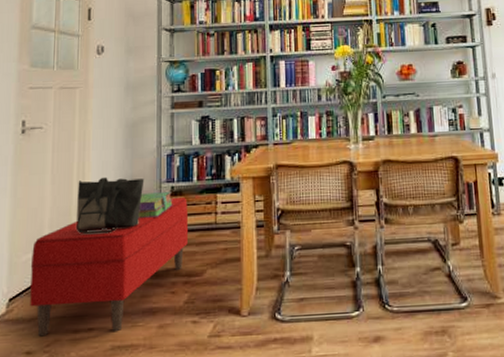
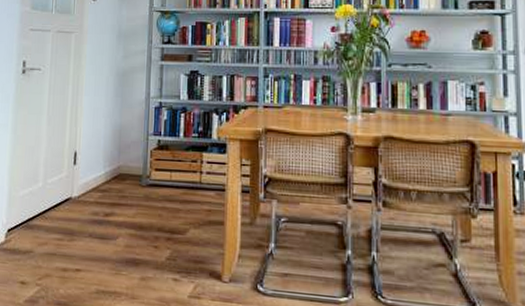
bench: present [30,198,188,337] -> none [25,152,173,277]
tote bag: present [75,177,144,235] -> none [67,123,133,180]
stack of books: present [138,192,173,218] -> none [125,144,159,169]

